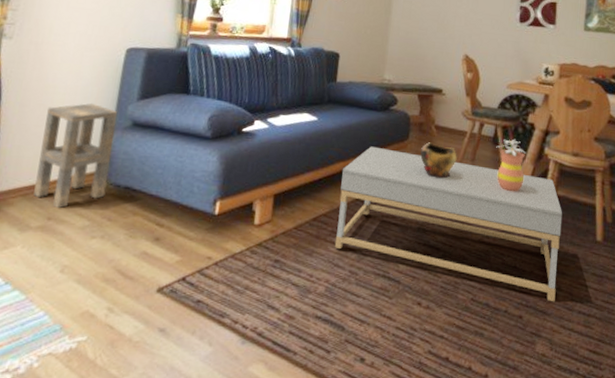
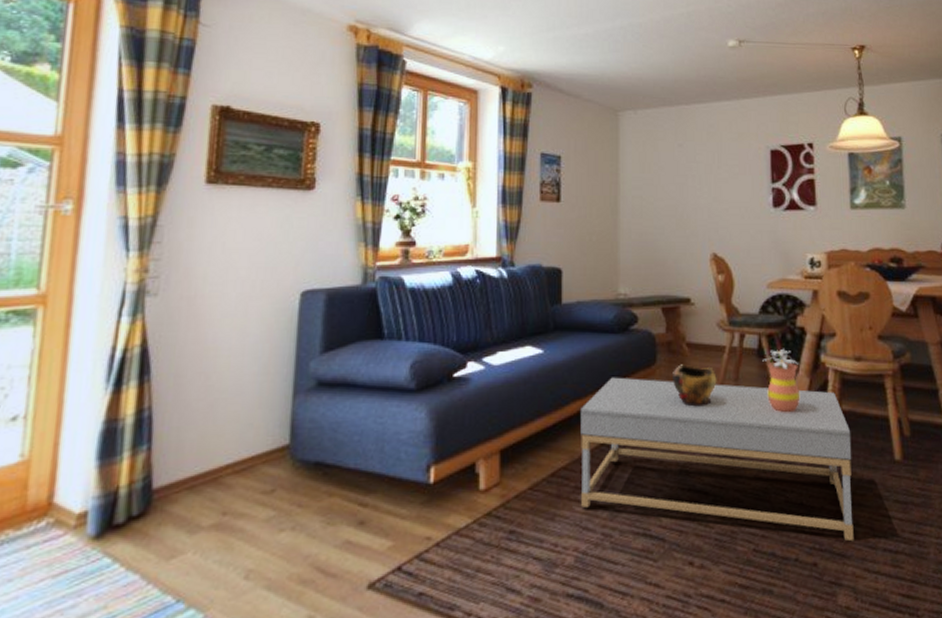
side table: present [34,103,118,209] -> none [202,364,298,500]

